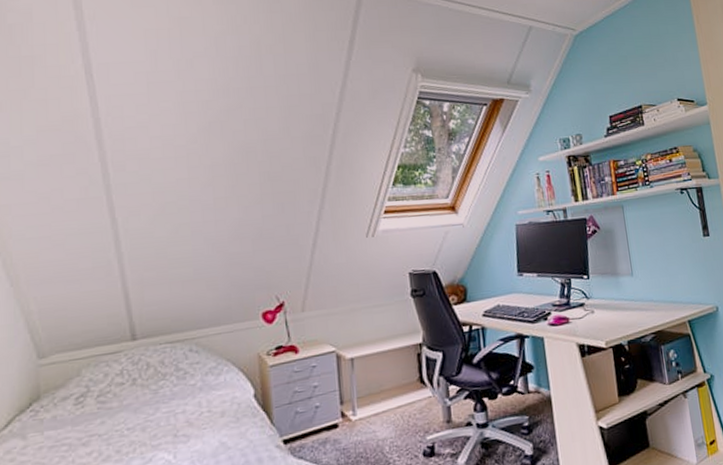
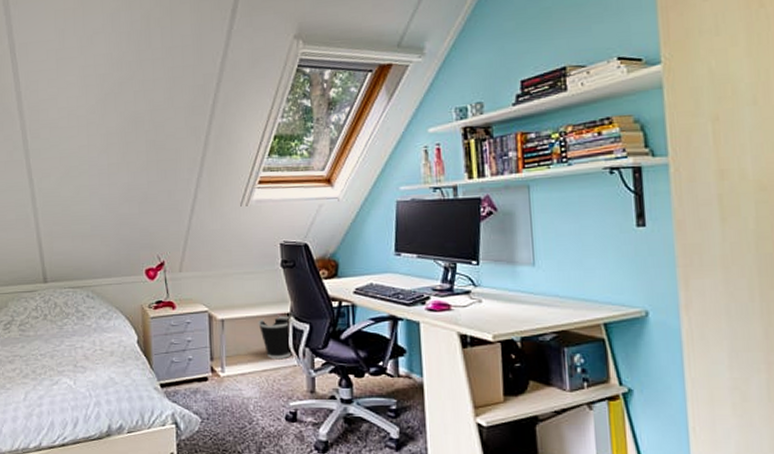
wastebasket: none [390,346,426,394] -> present [258,316,292,360]

